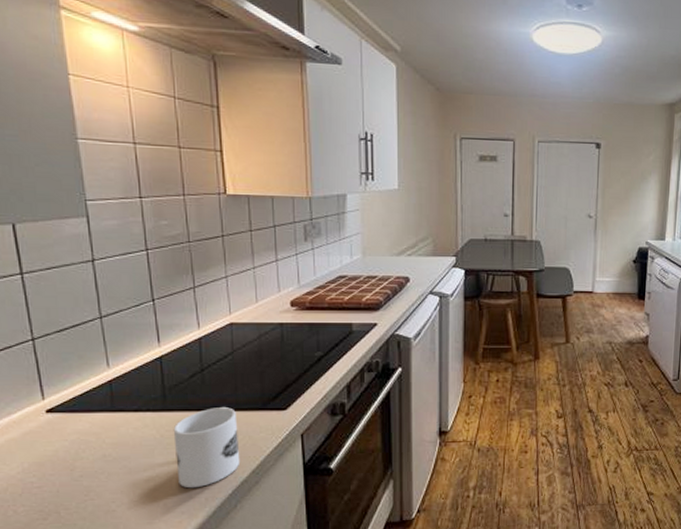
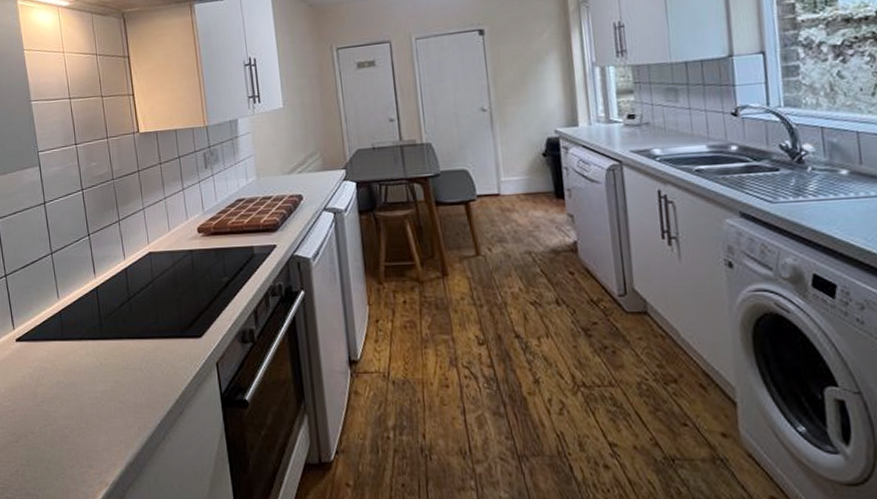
mug: present [173,406,241,488] -> none [109,334,166,417]

